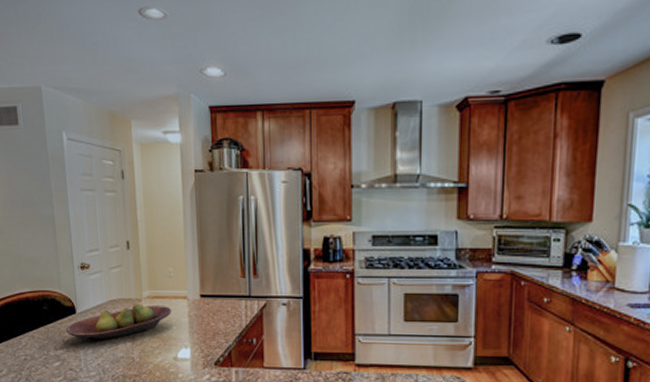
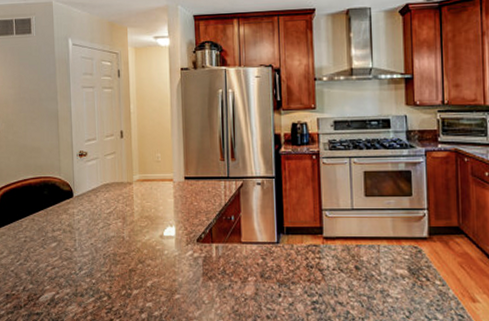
fruit bowl: present [65,303,172,343] -> none [63,186,160,224]

